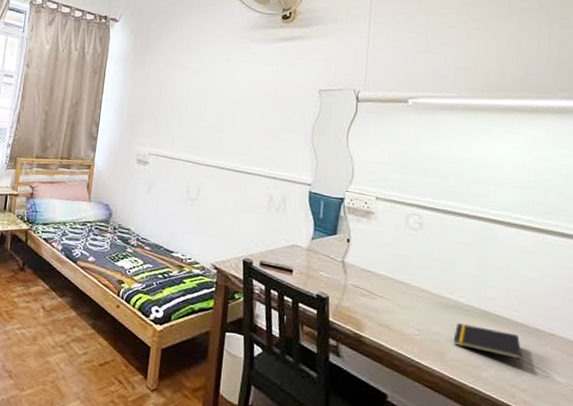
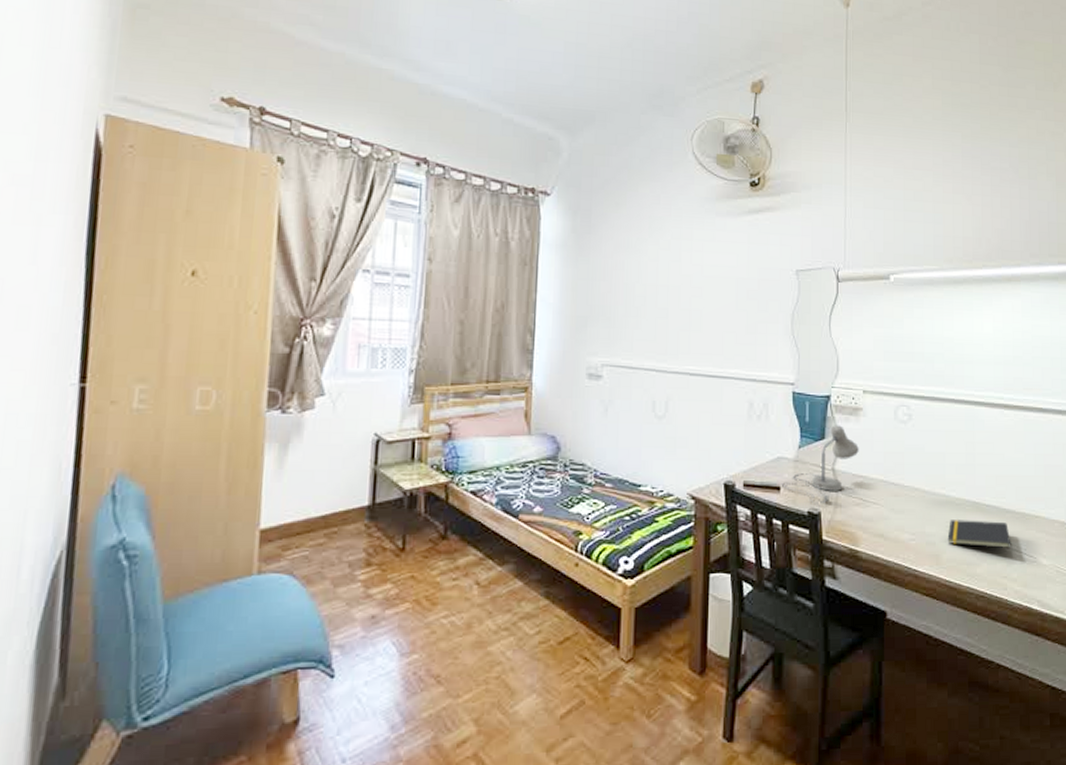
desk lamp: none [293,224,369,290] -> present [781,425,859,504]

